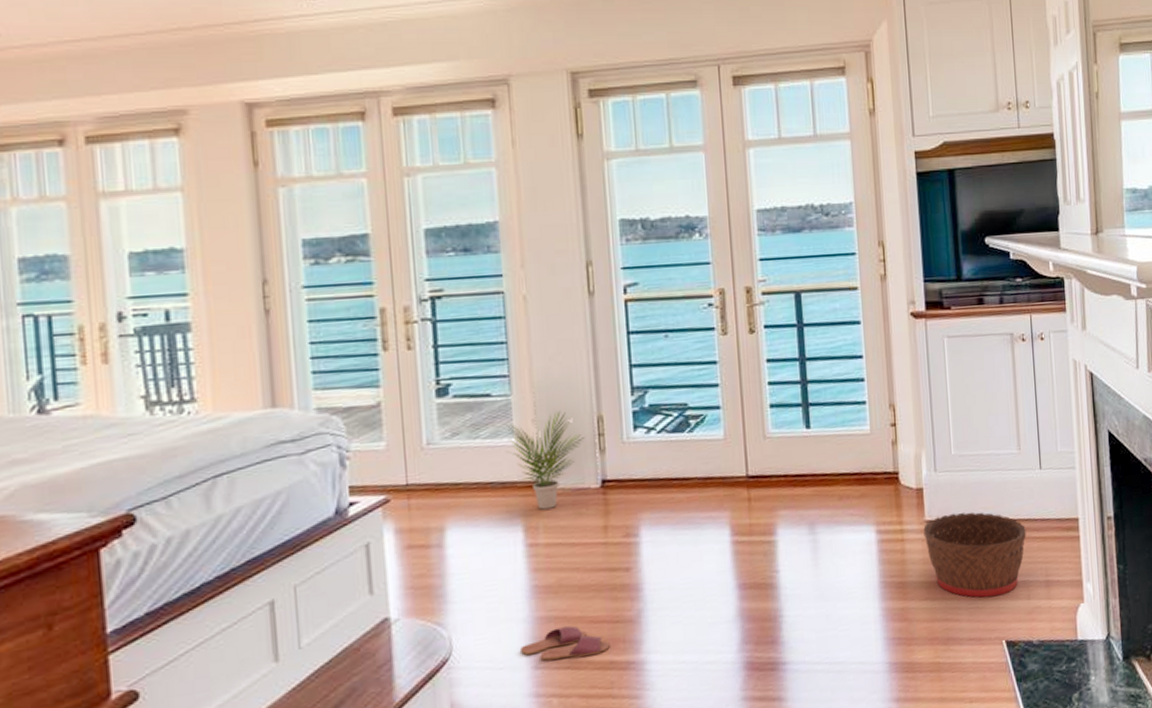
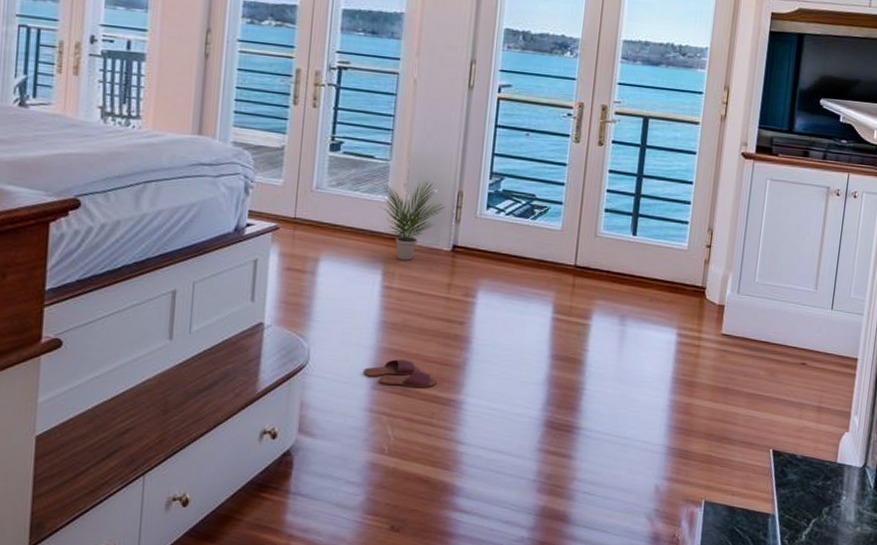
basket: present [923,512,1026,598] -> none [718,332,809,411]

